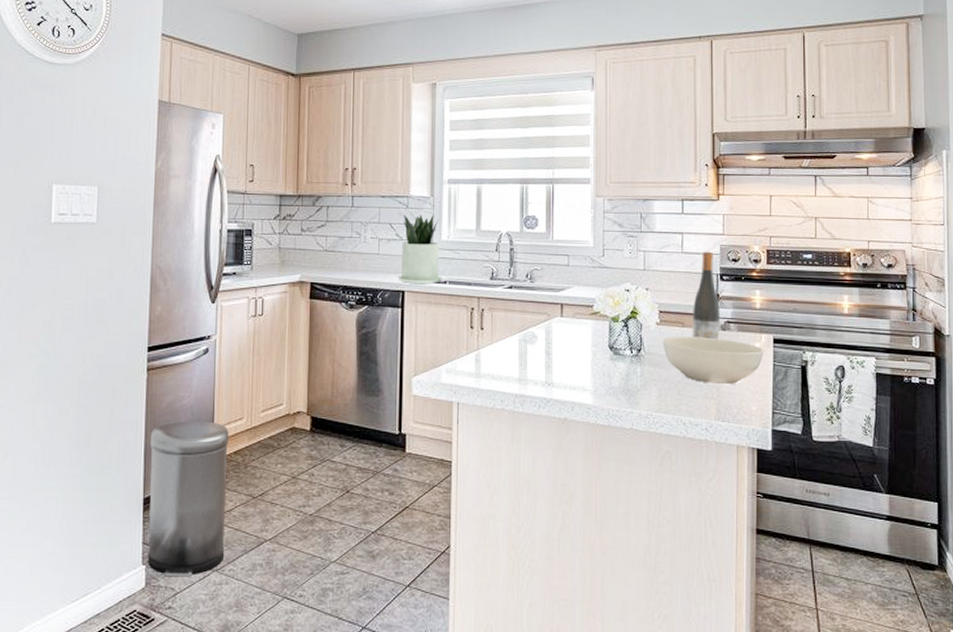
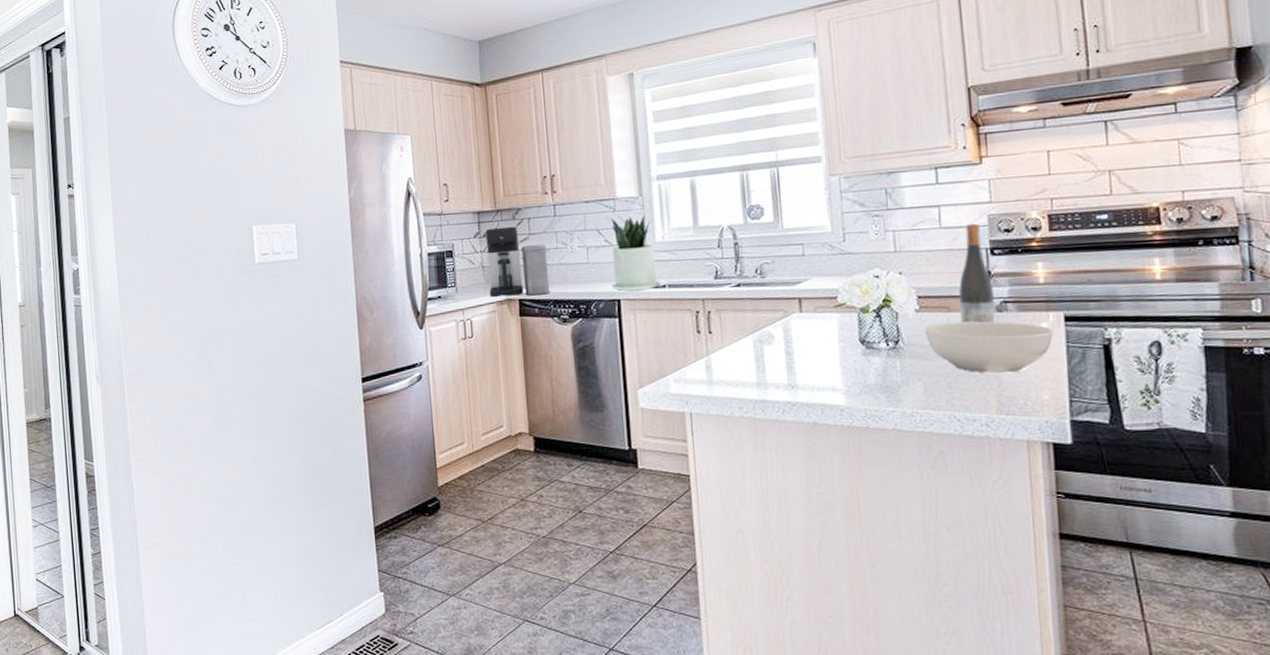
pedal bin: present [148,421,229,577] -> none [374,448,459,603]
coffee maker: none [284,211,317,278] -> present [485,226,524,297]
canister: none [317,232,342,280] -> present [521,244,550,296]

